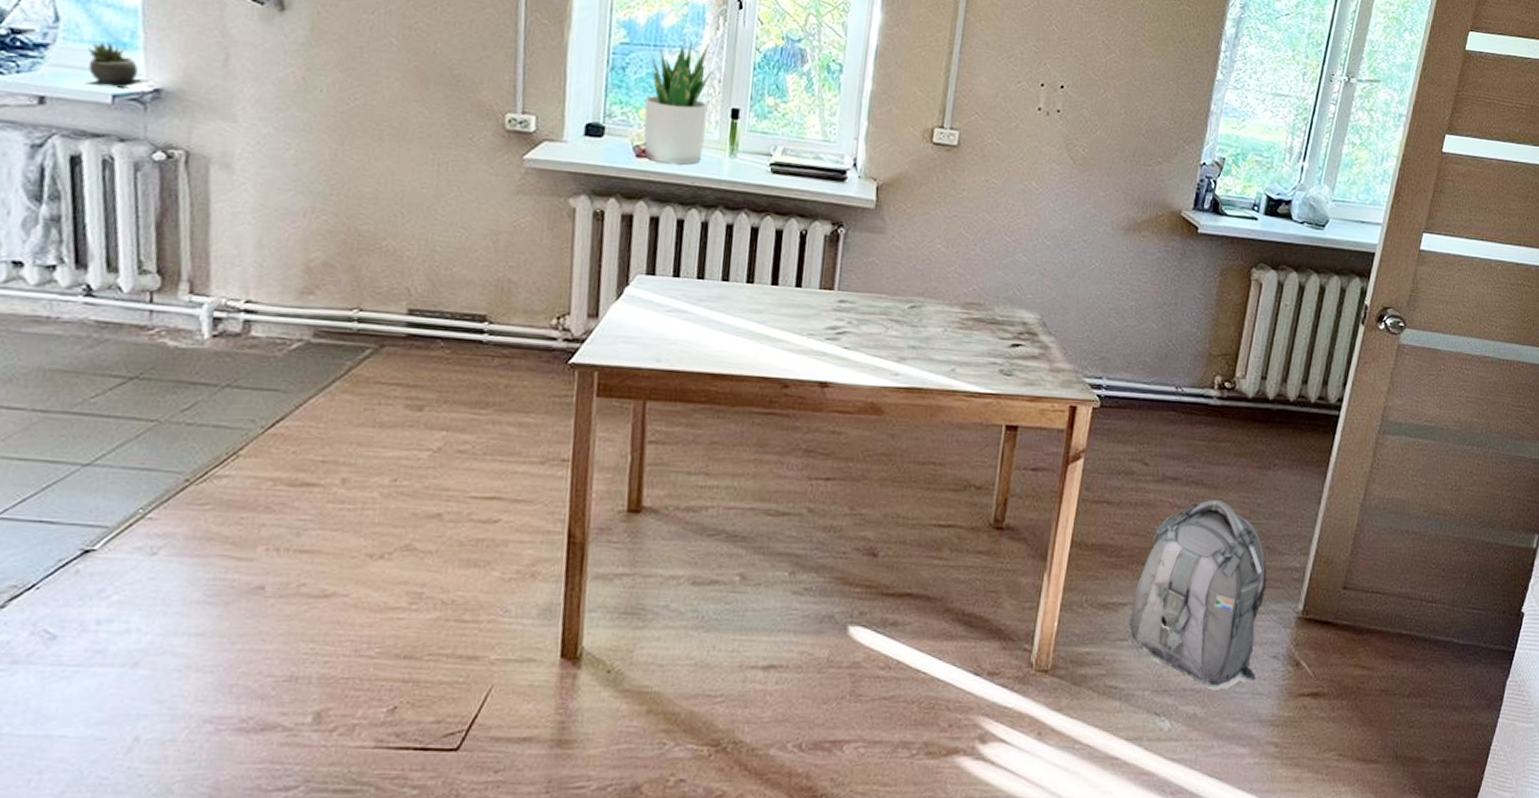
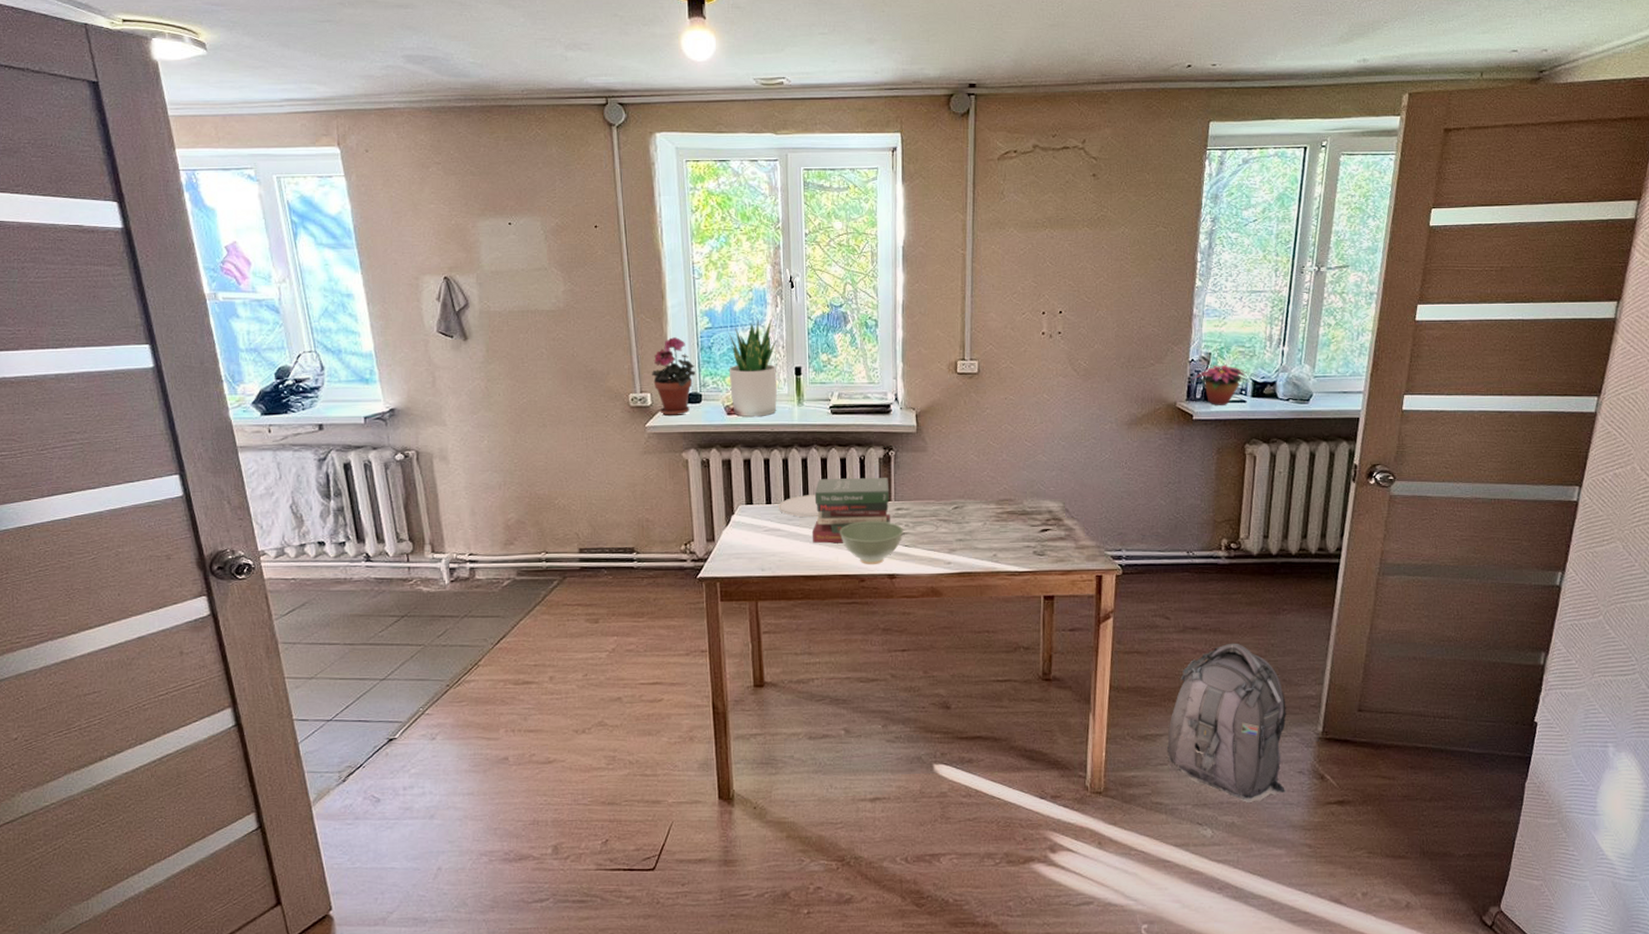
succulent plant: present [82,41,150,88] -> none [344,379,386,413]
potted plant: none [541,48,601,150] -> present [652,337,695,416]
plate: none [687,270,741,301] -> present [777,495,818,518]
books: none [727,253,834,337] -> present [811,478,891,544]
bowl: none [763,311,845,369] -> present [839,521,904,566]
flower arrangement: none [1201,173,1266,221] -> present [1192,364,1252,405]

